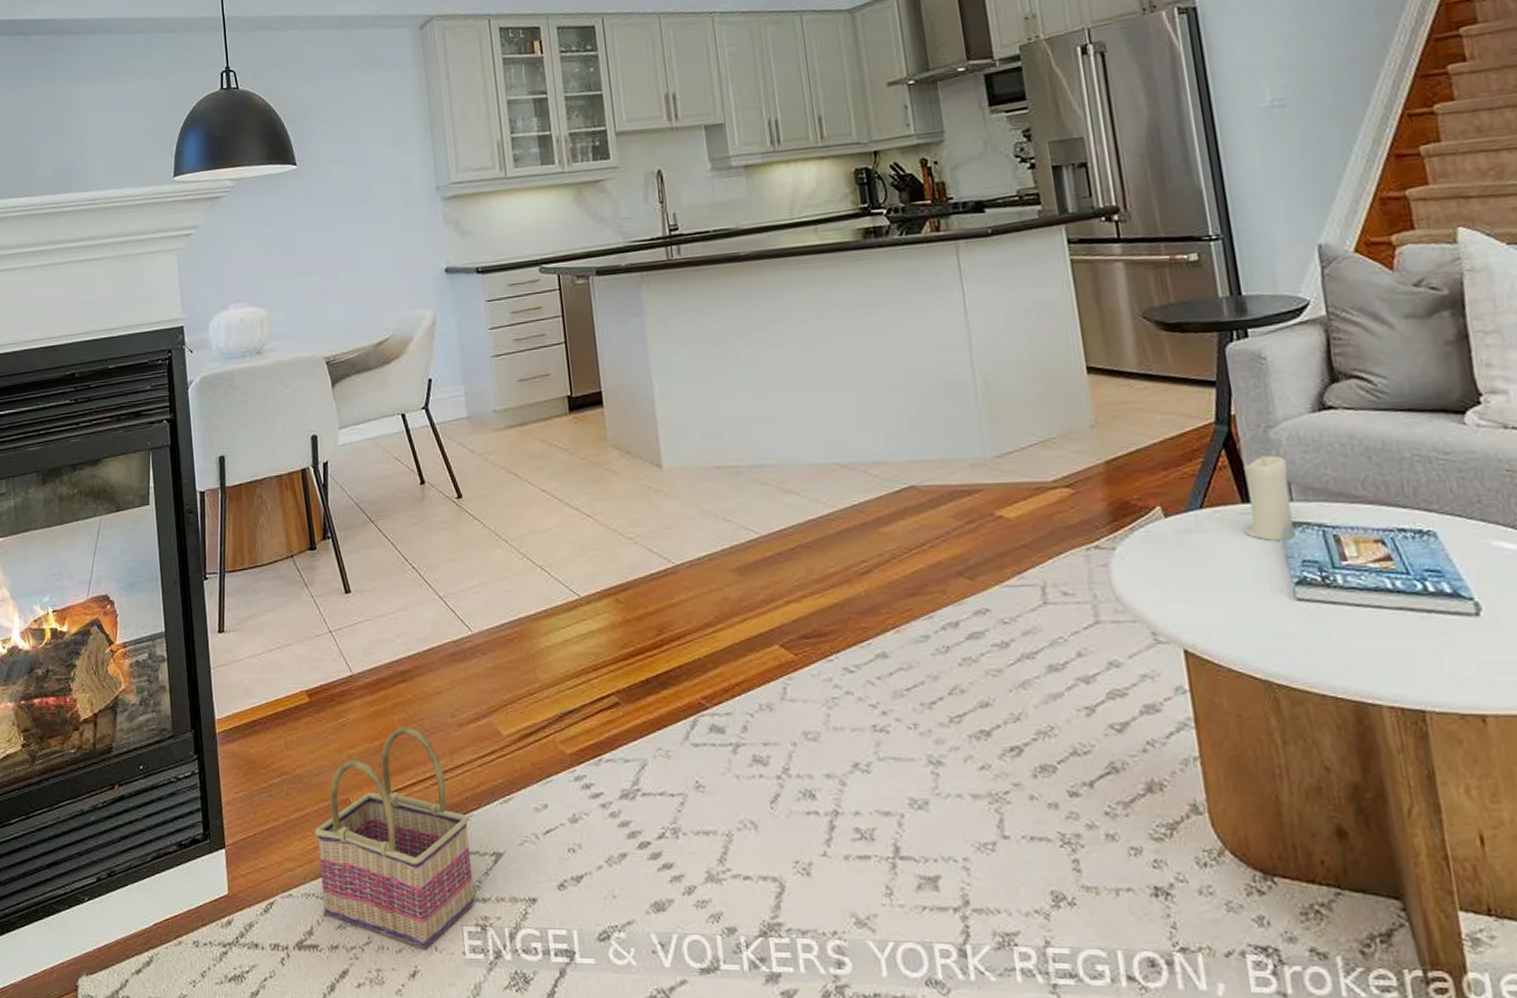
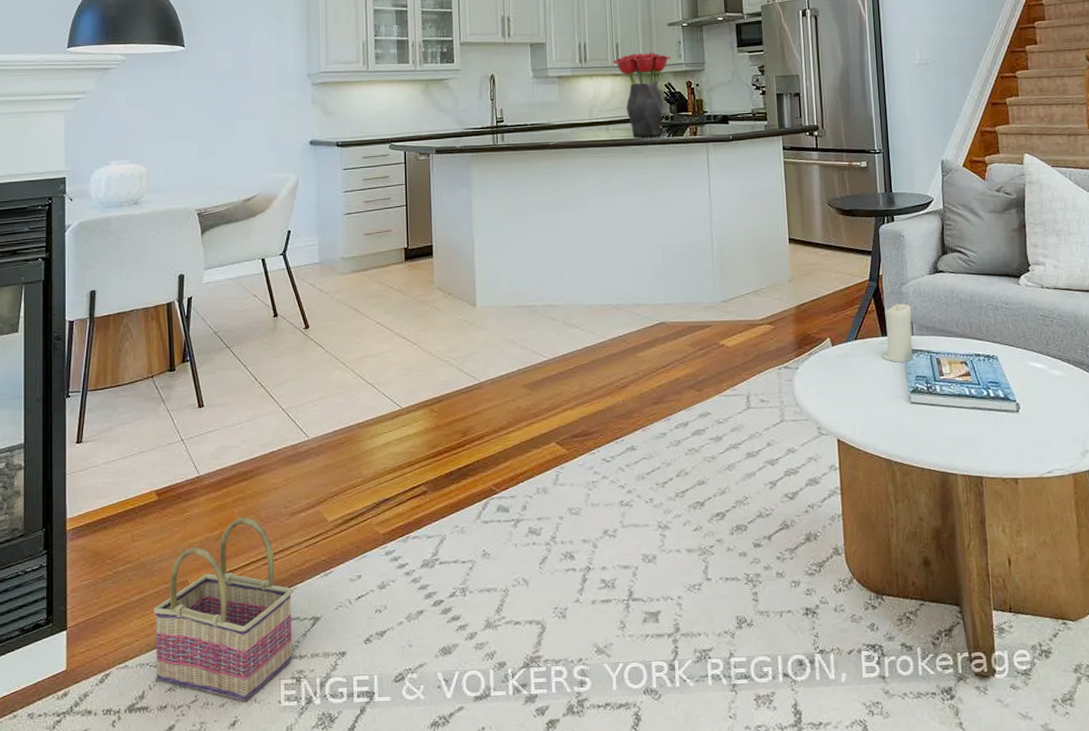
bouquet: none [816,124,896,241] -> present [613,52,671,139]

